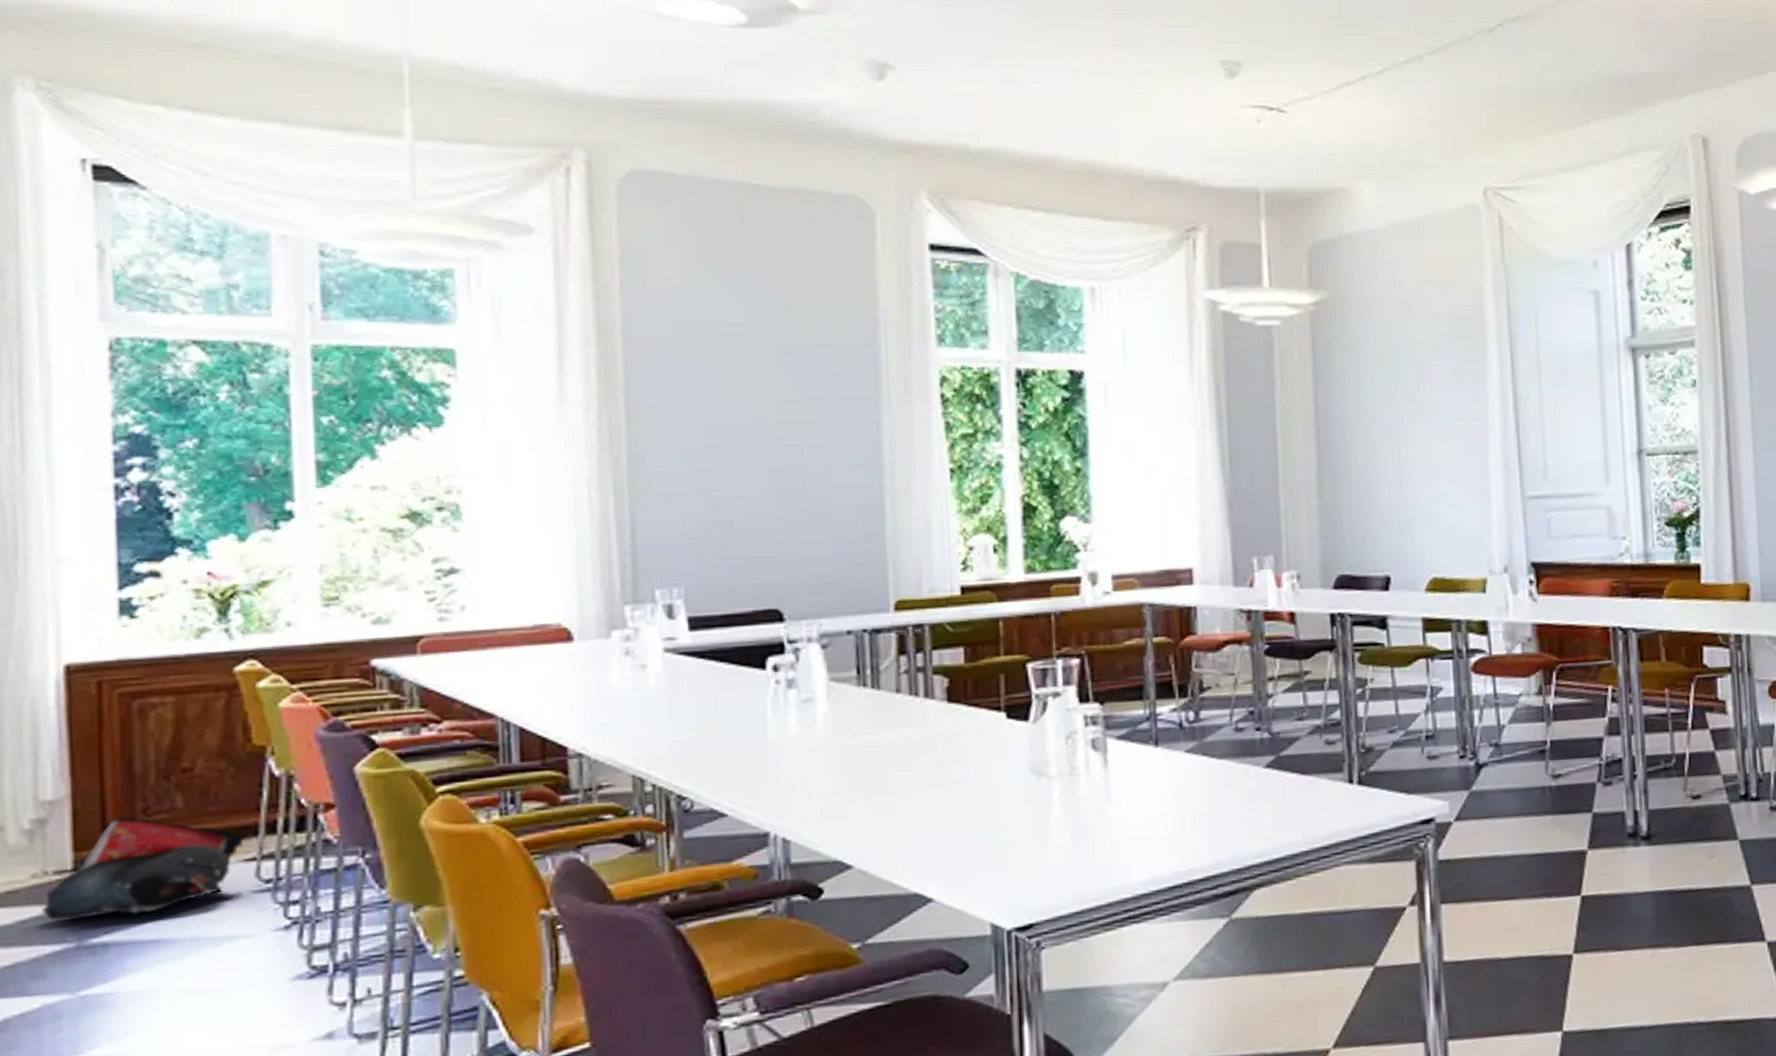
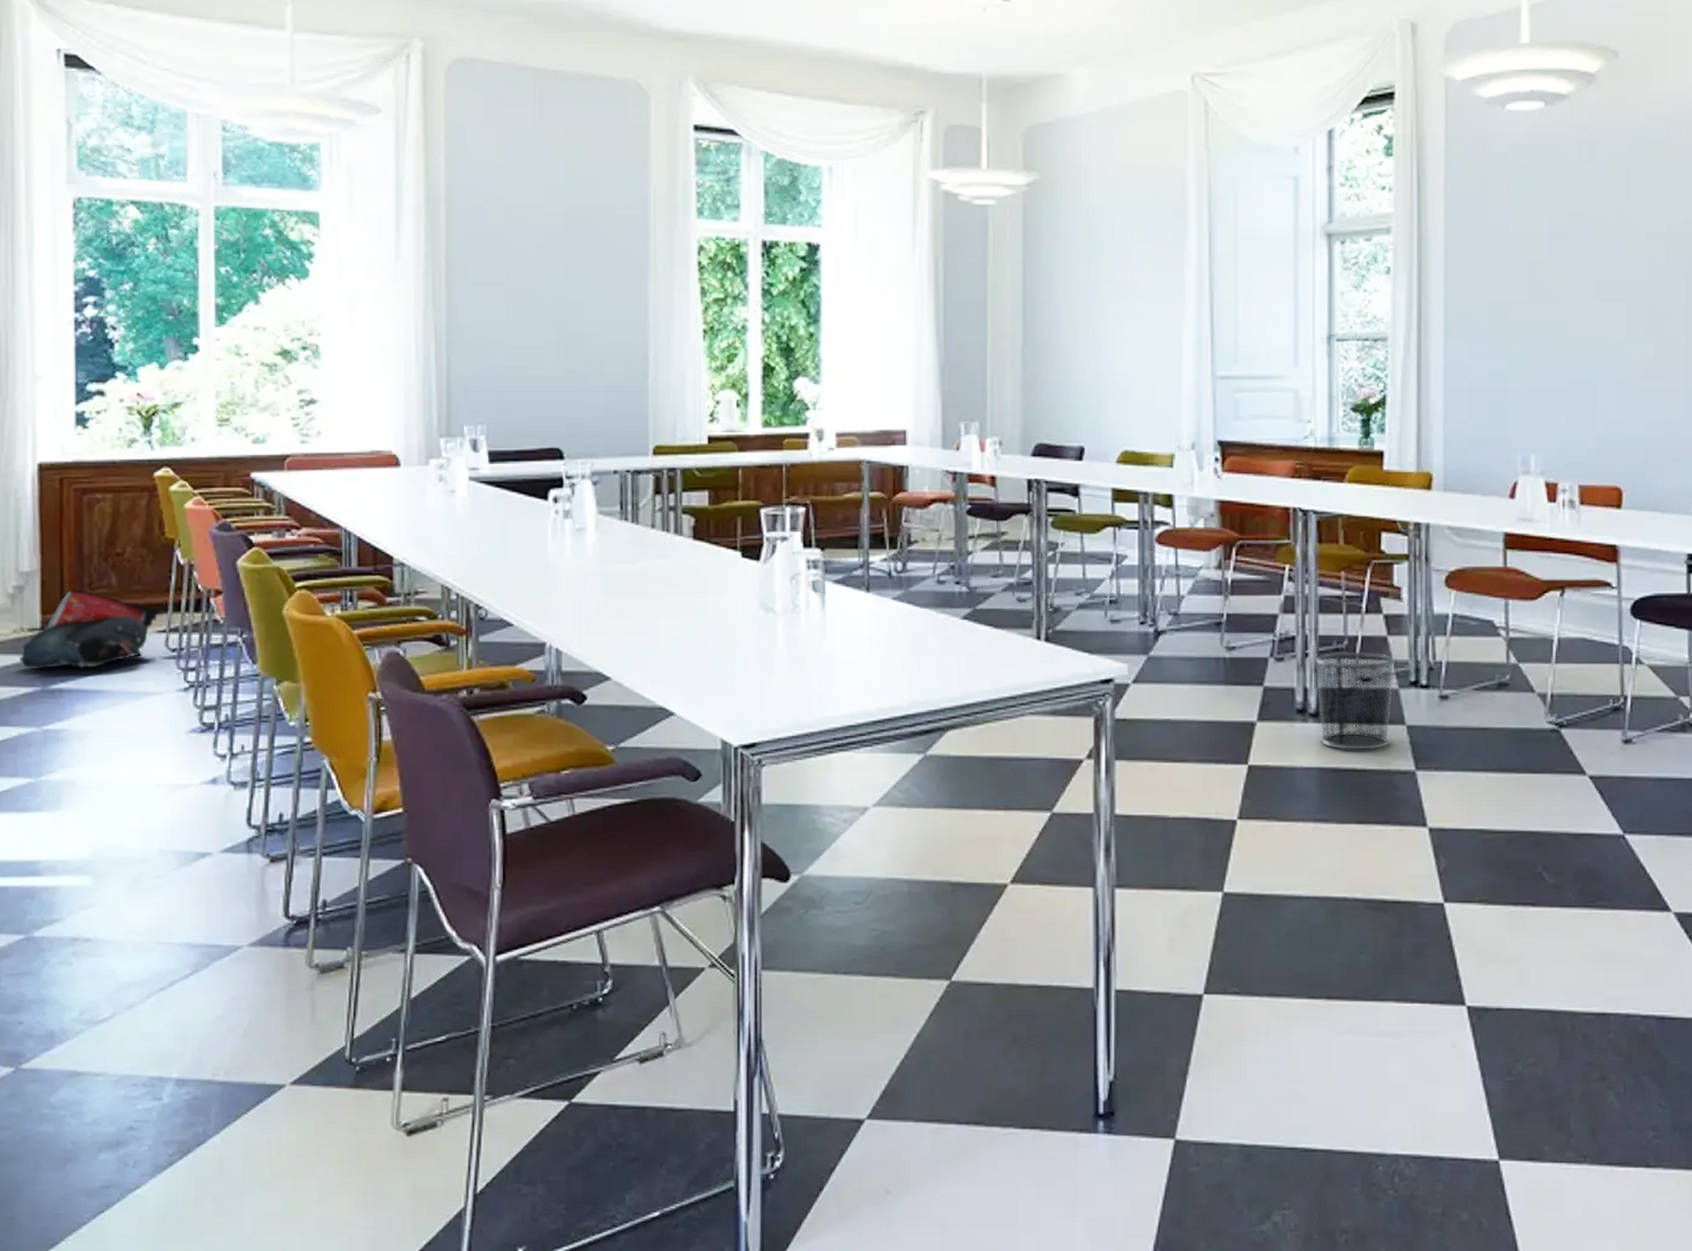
waste bin: none [1644,769,1725,872] -> present [1315,651,1396,750]

